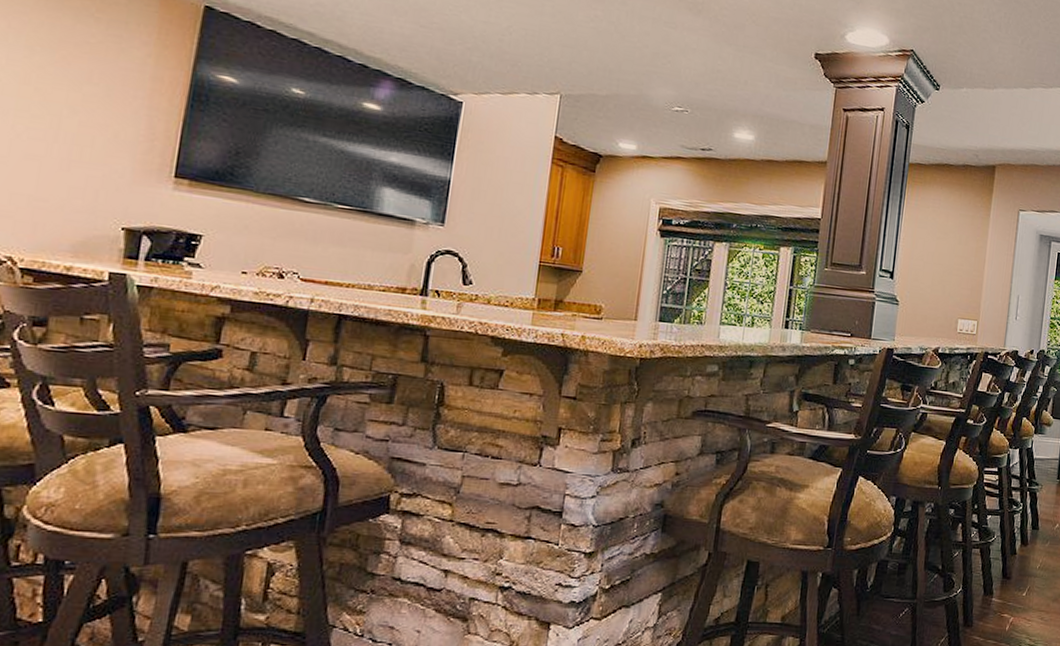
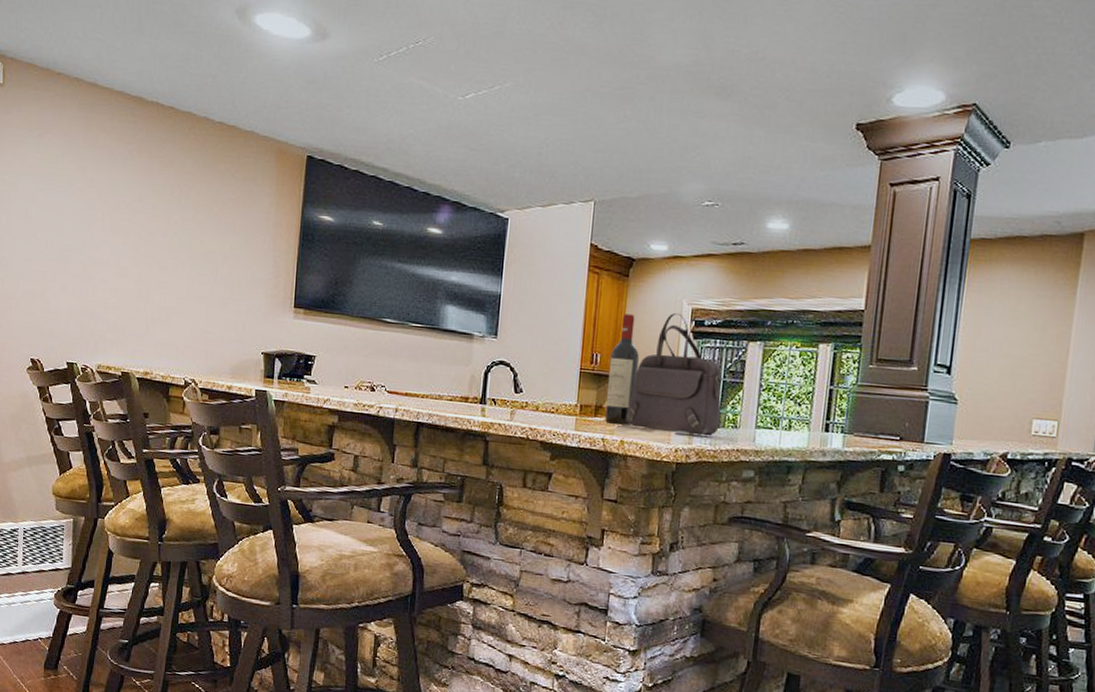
wine bottle: none [565,209,605,322] -> present [605,314,640,427]
handbag: none [589,211,688,332] -> present [626,313,722,437]

